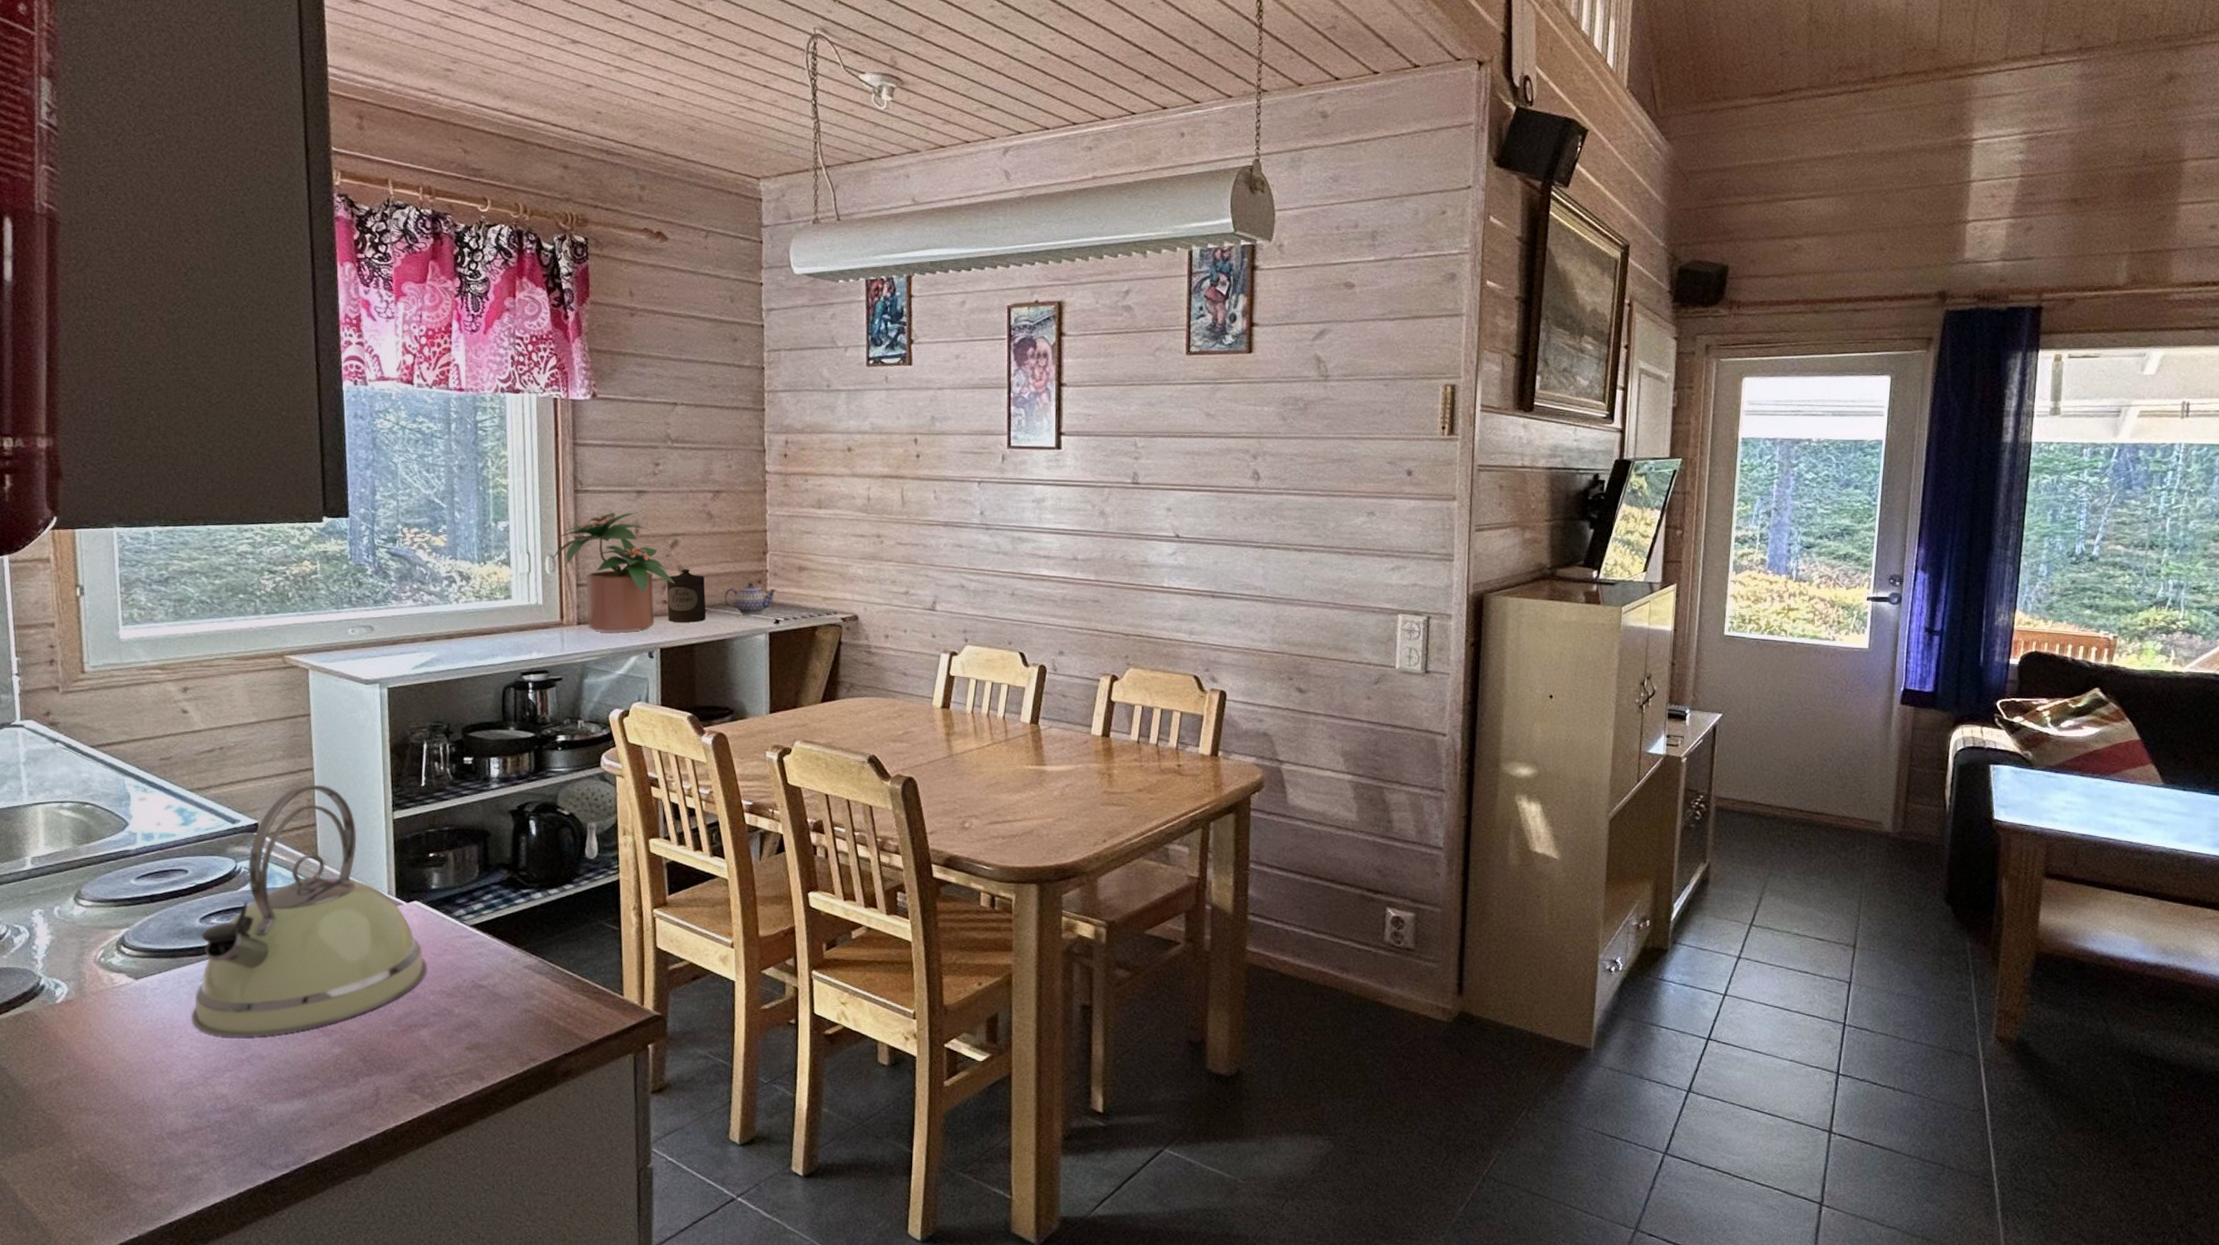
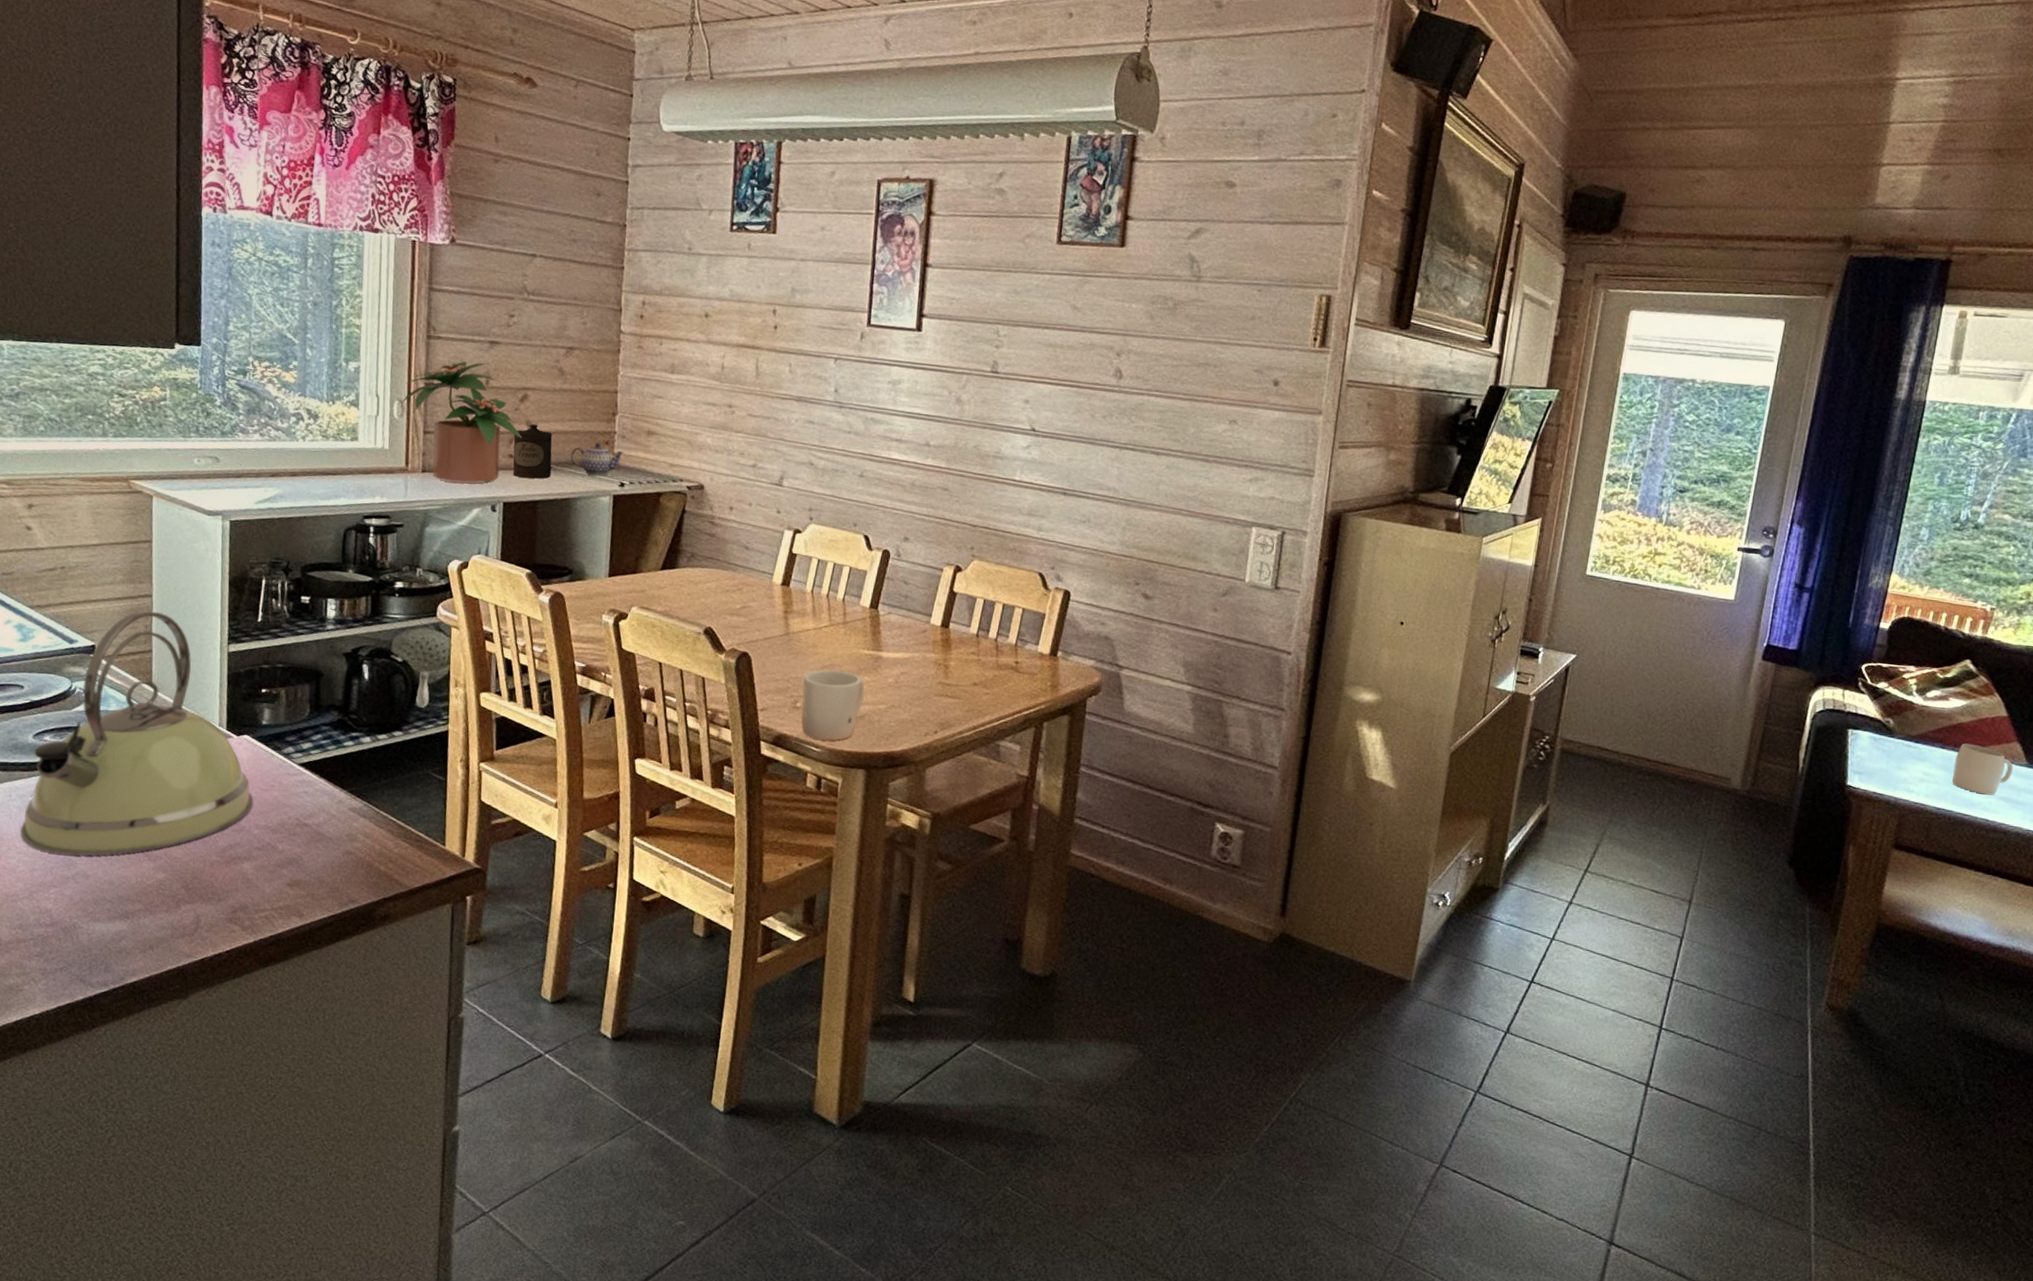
mug: none [969,787,1031,858] -> present [801,669,865,741]
mug: none [2093,769,2150,818] -> present [1952,743,2013,795]

